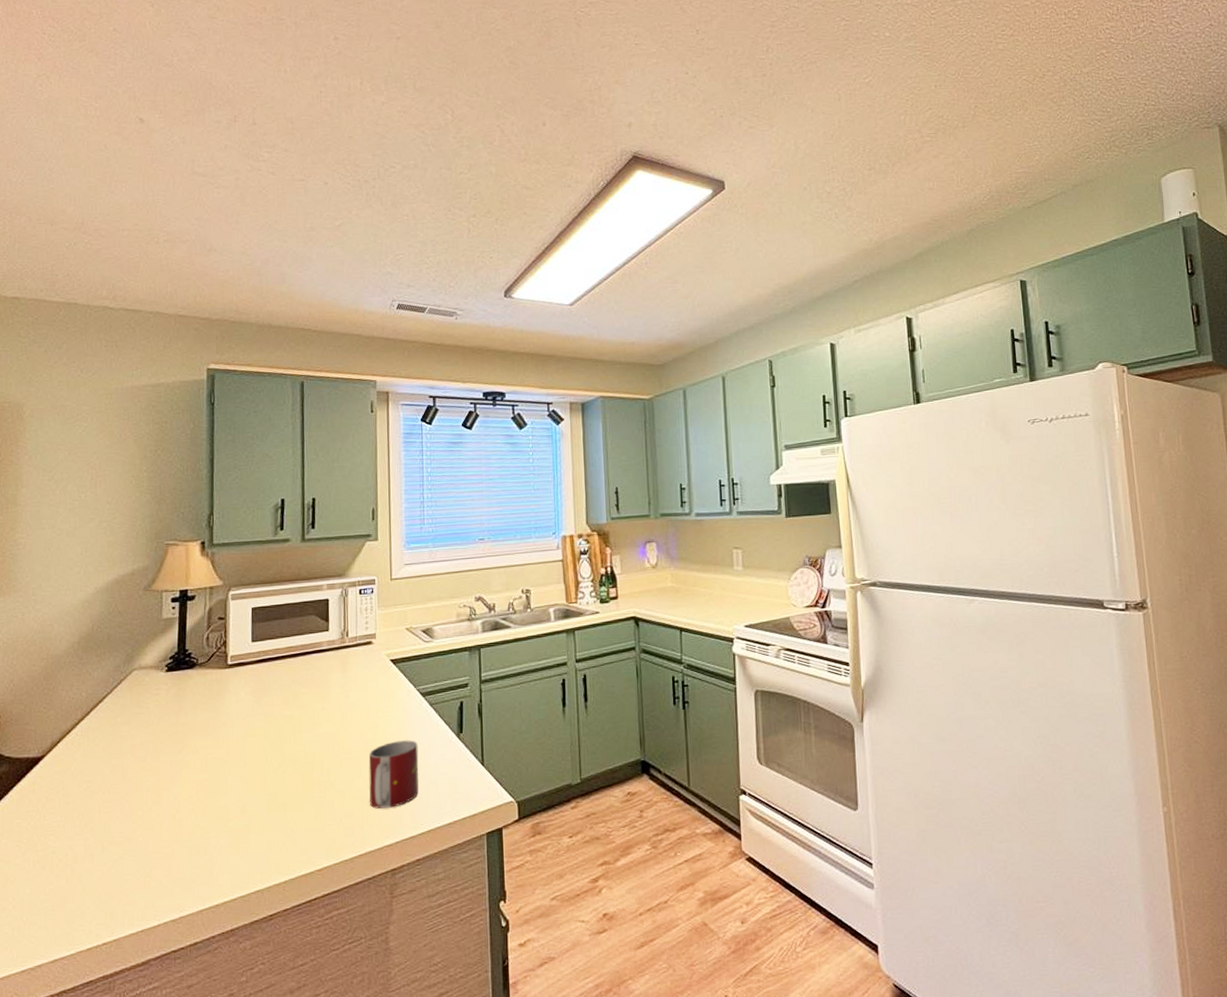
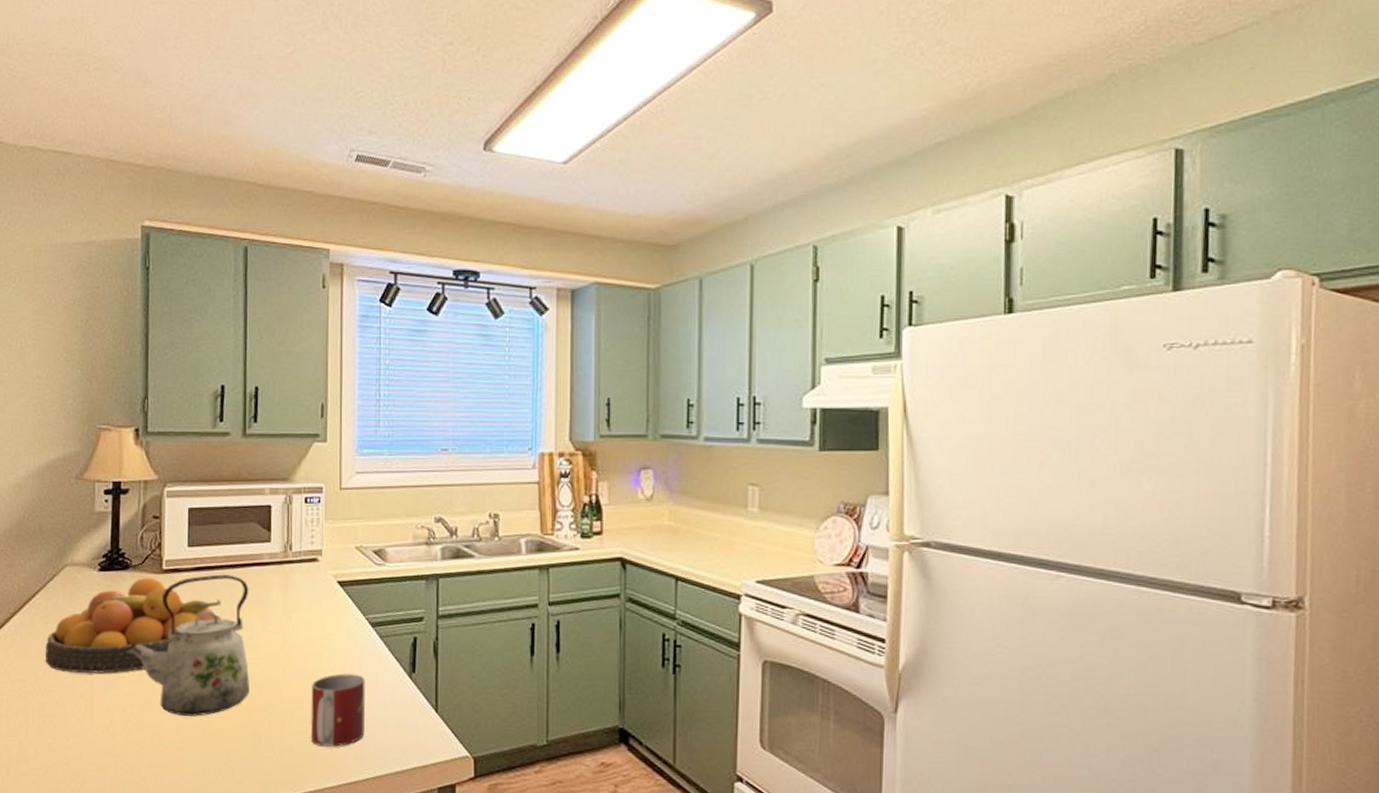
fruit bowl: none [112,672,284,768] -> present [45,577,222,674]
kettle: none [191,663,311,797] -> present [124,574,250,716]

